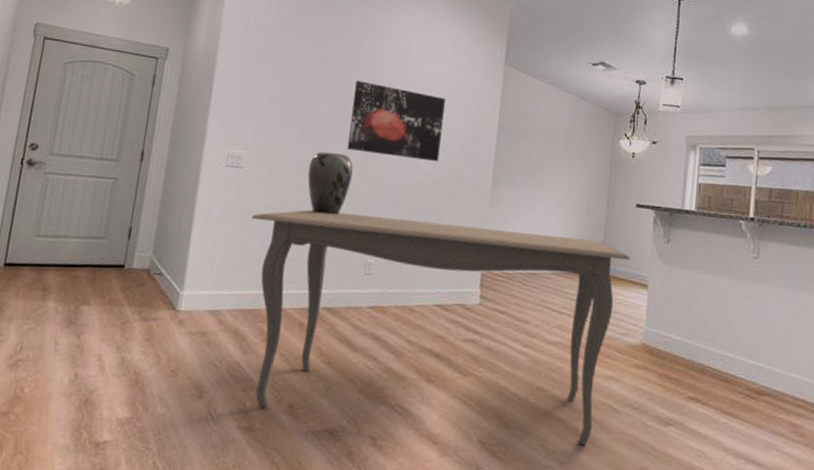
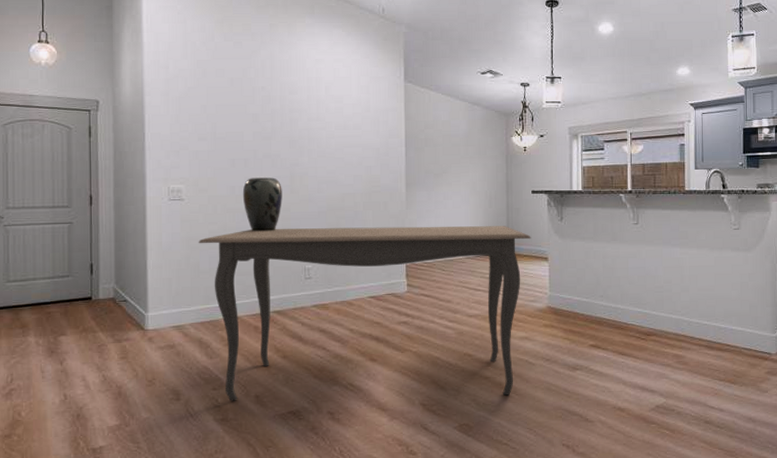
wall art: present [346,81,445,162] -> none [273,111,357,175]

